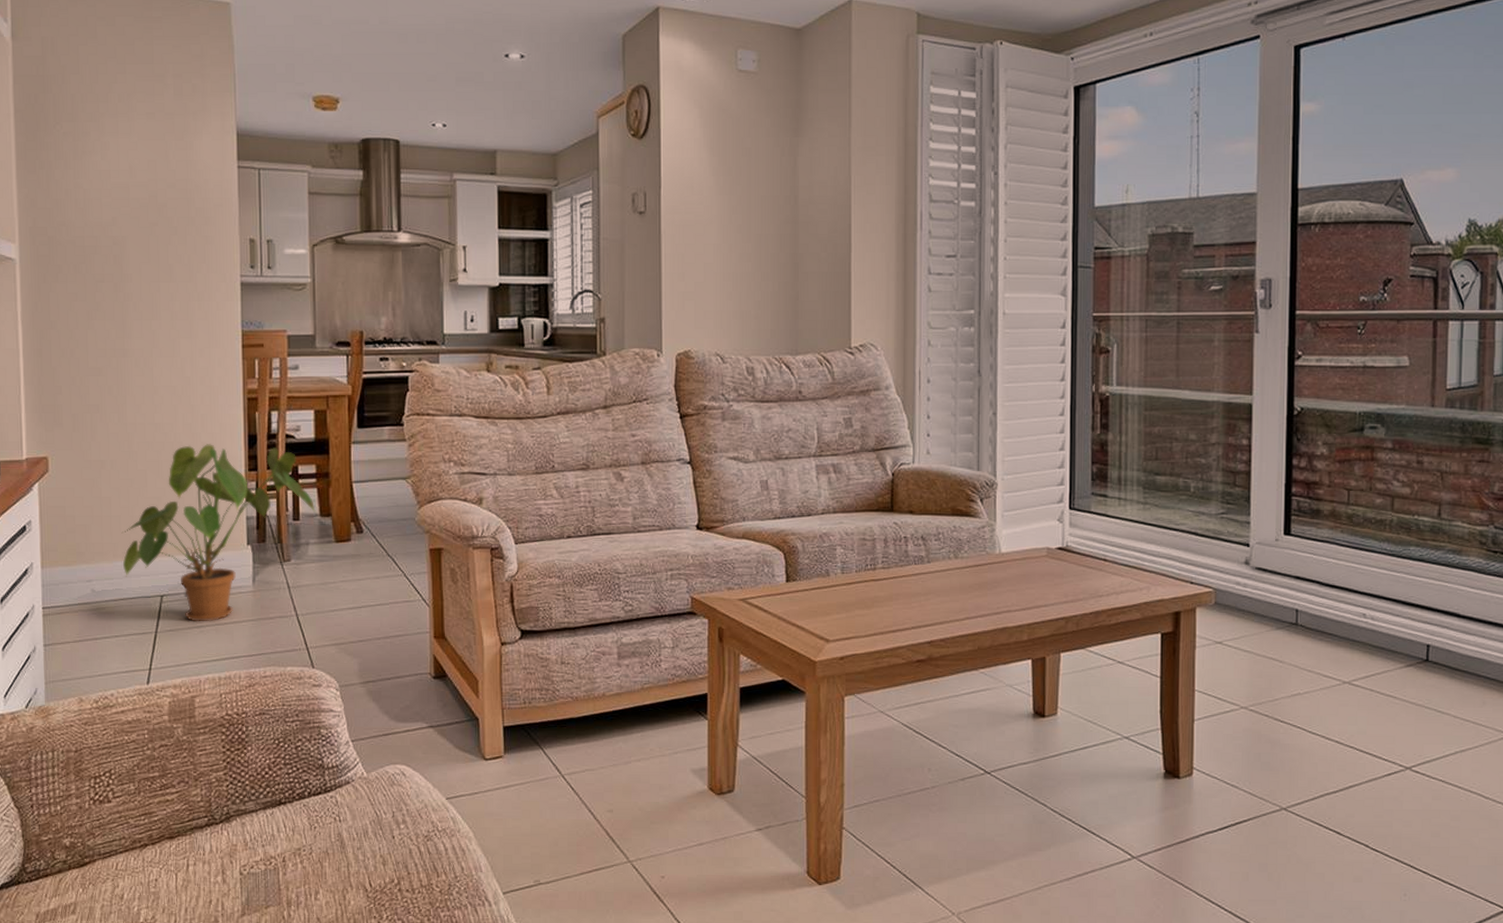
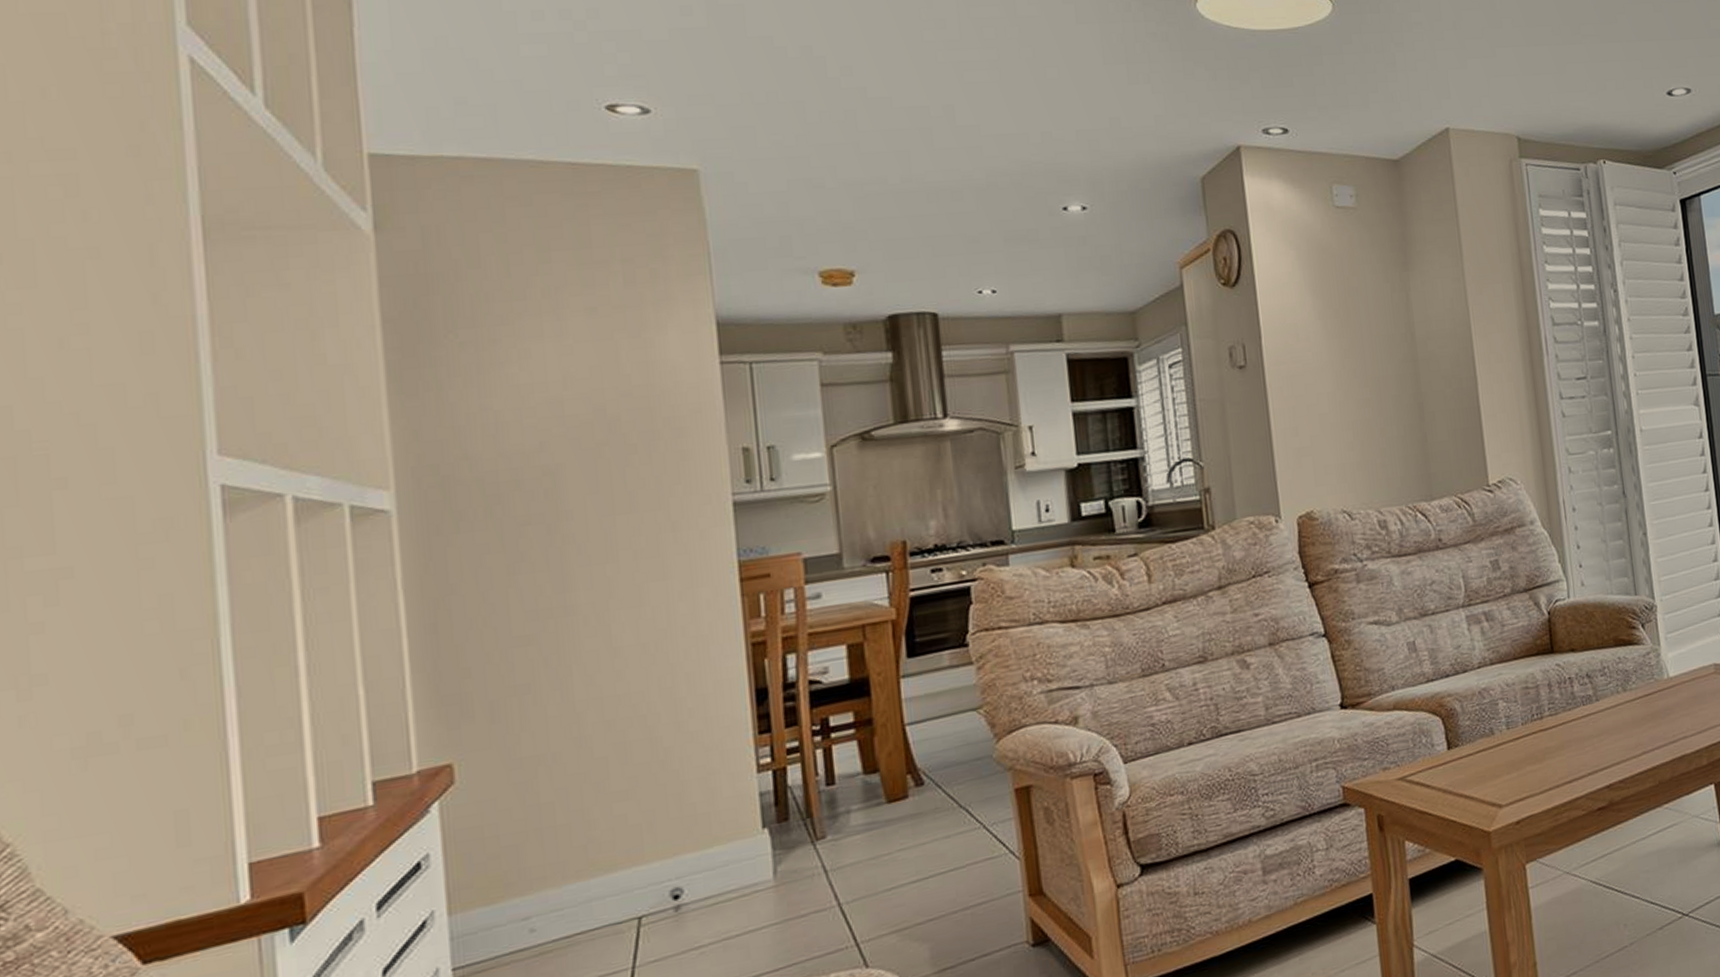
house plant: present [121,444,317,622] -> none [573,699,859,942]

